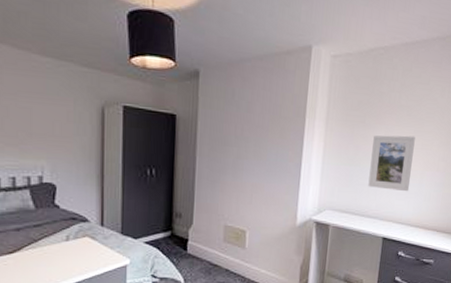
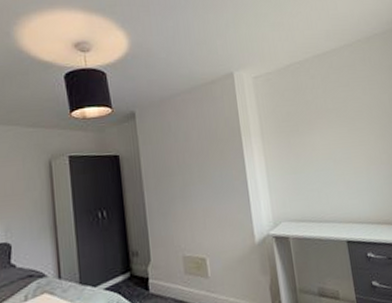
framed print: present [368,135,416,192] -> none [310,135,360,192]

